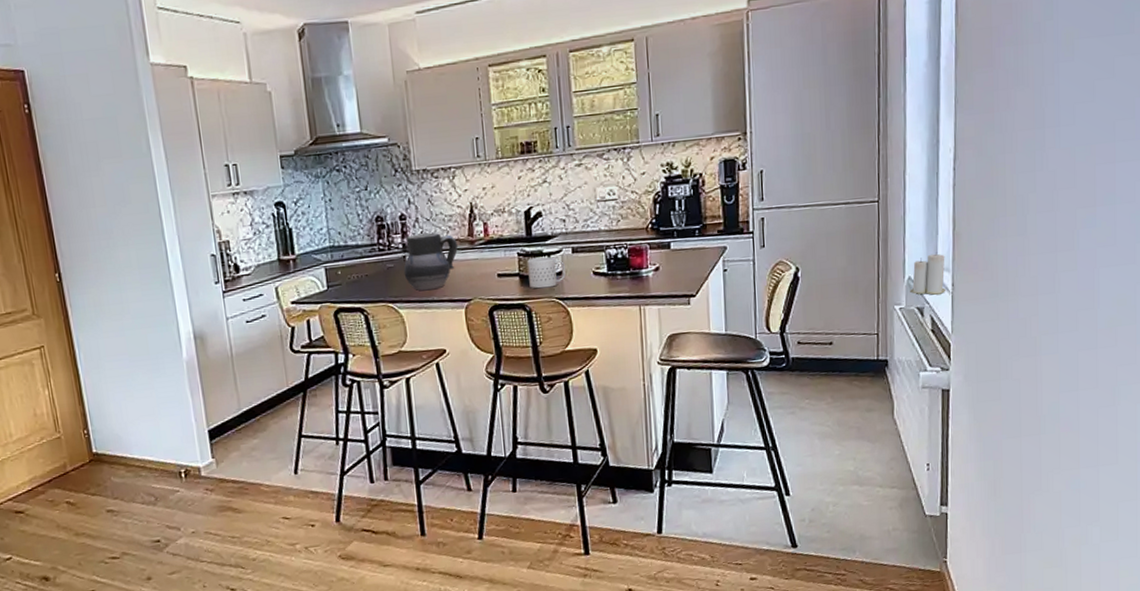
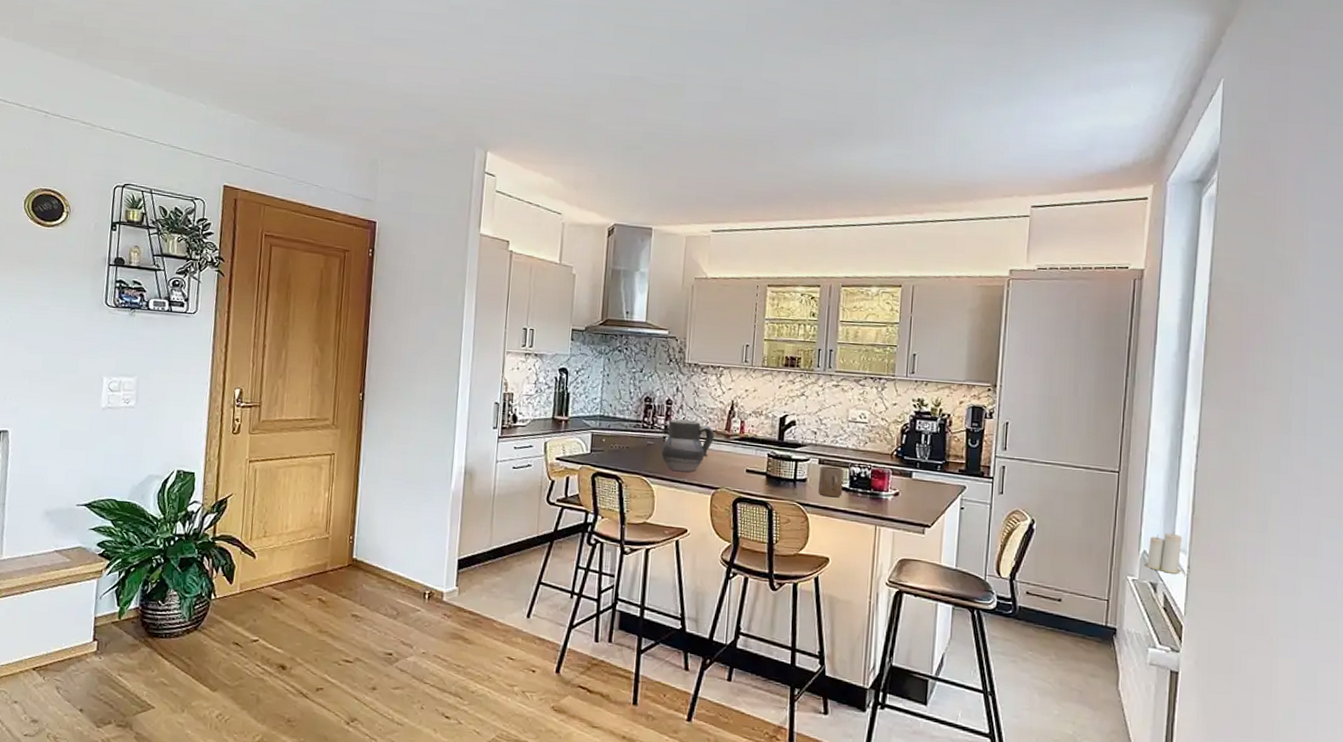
mug: present [527,256,566,289] -> none [774,461,810,492]
cup: none [574,252,601,286] -> present [817,465,844,498]

